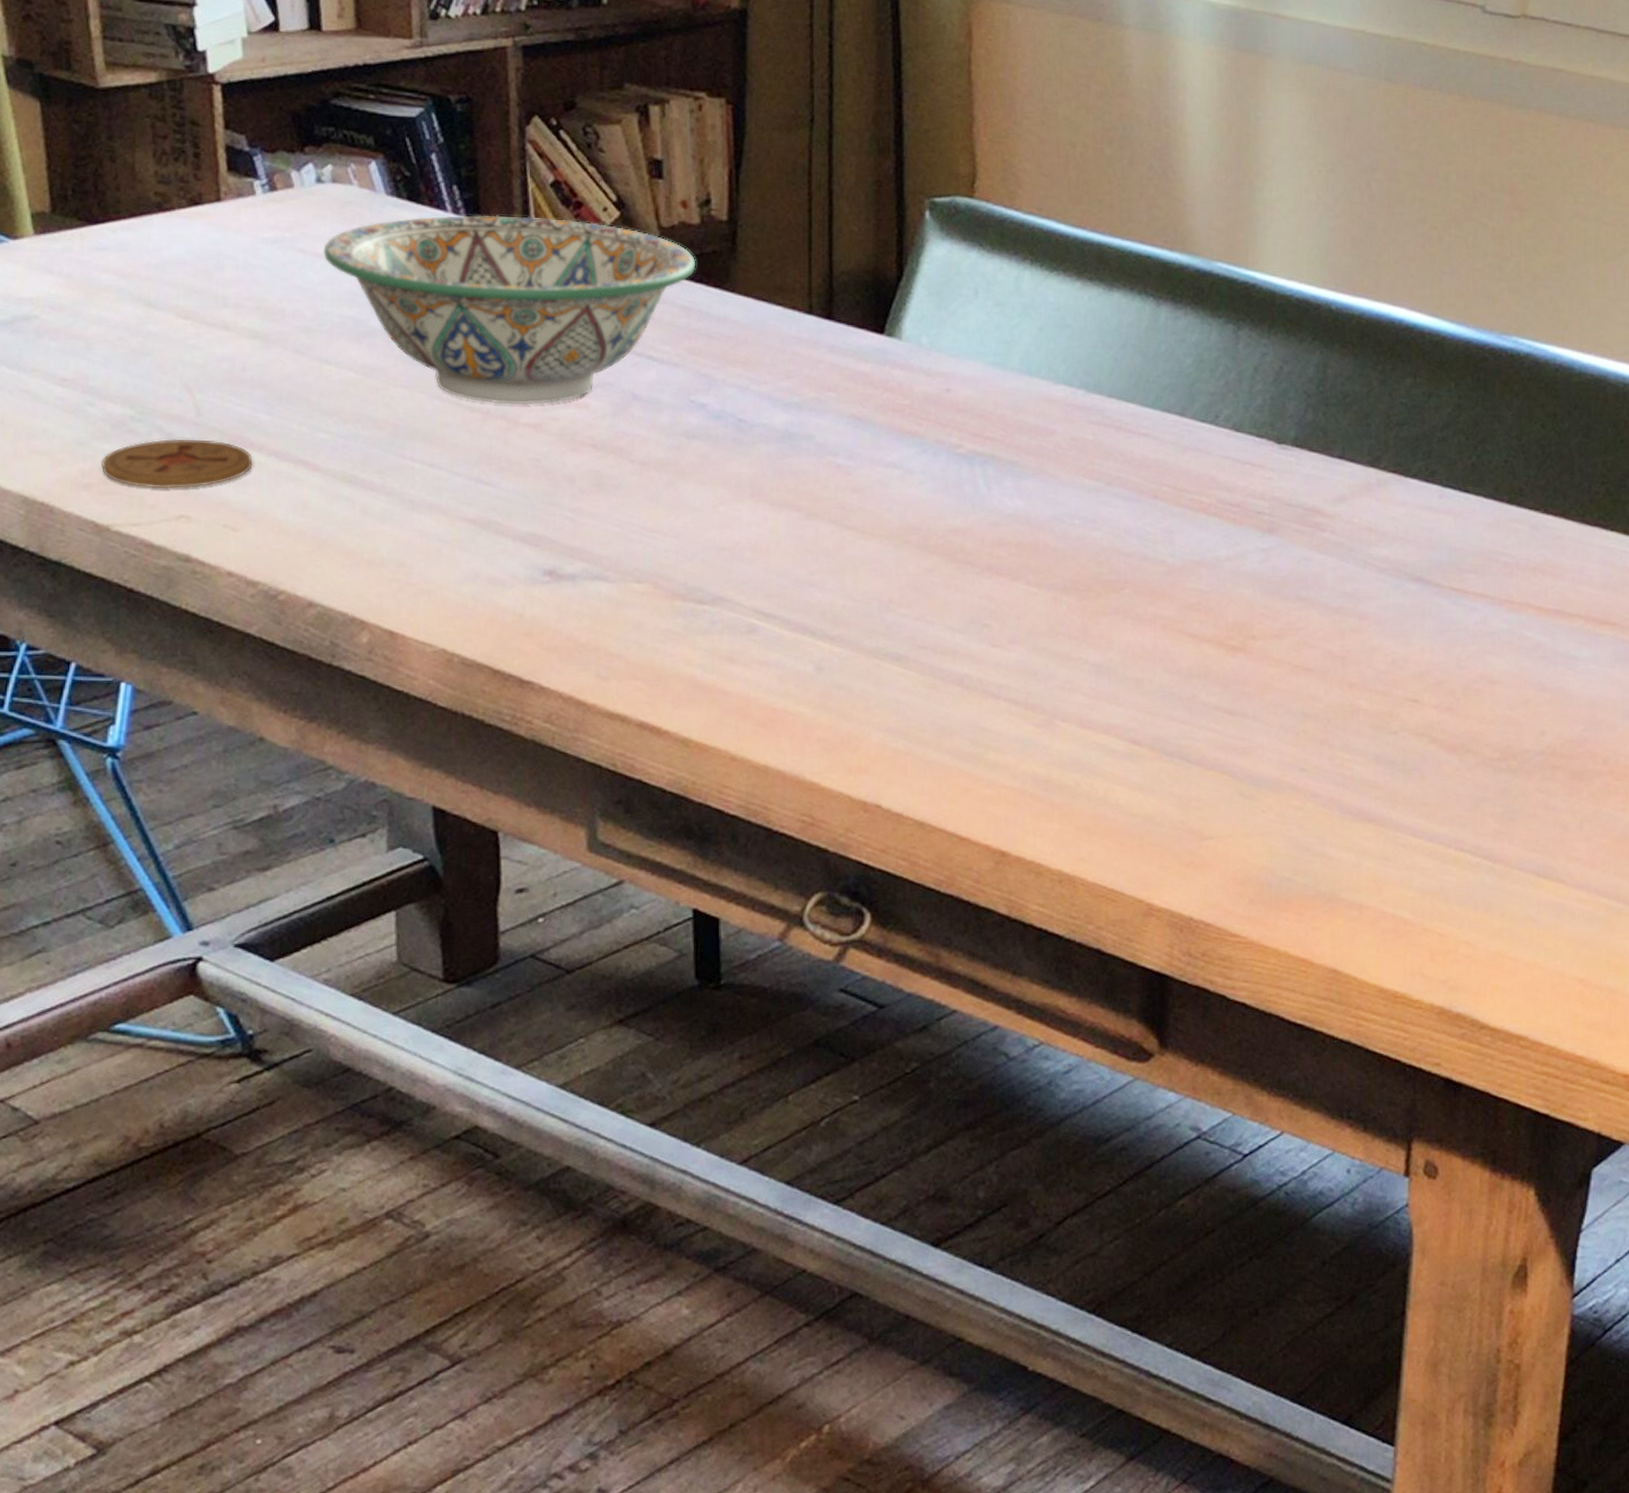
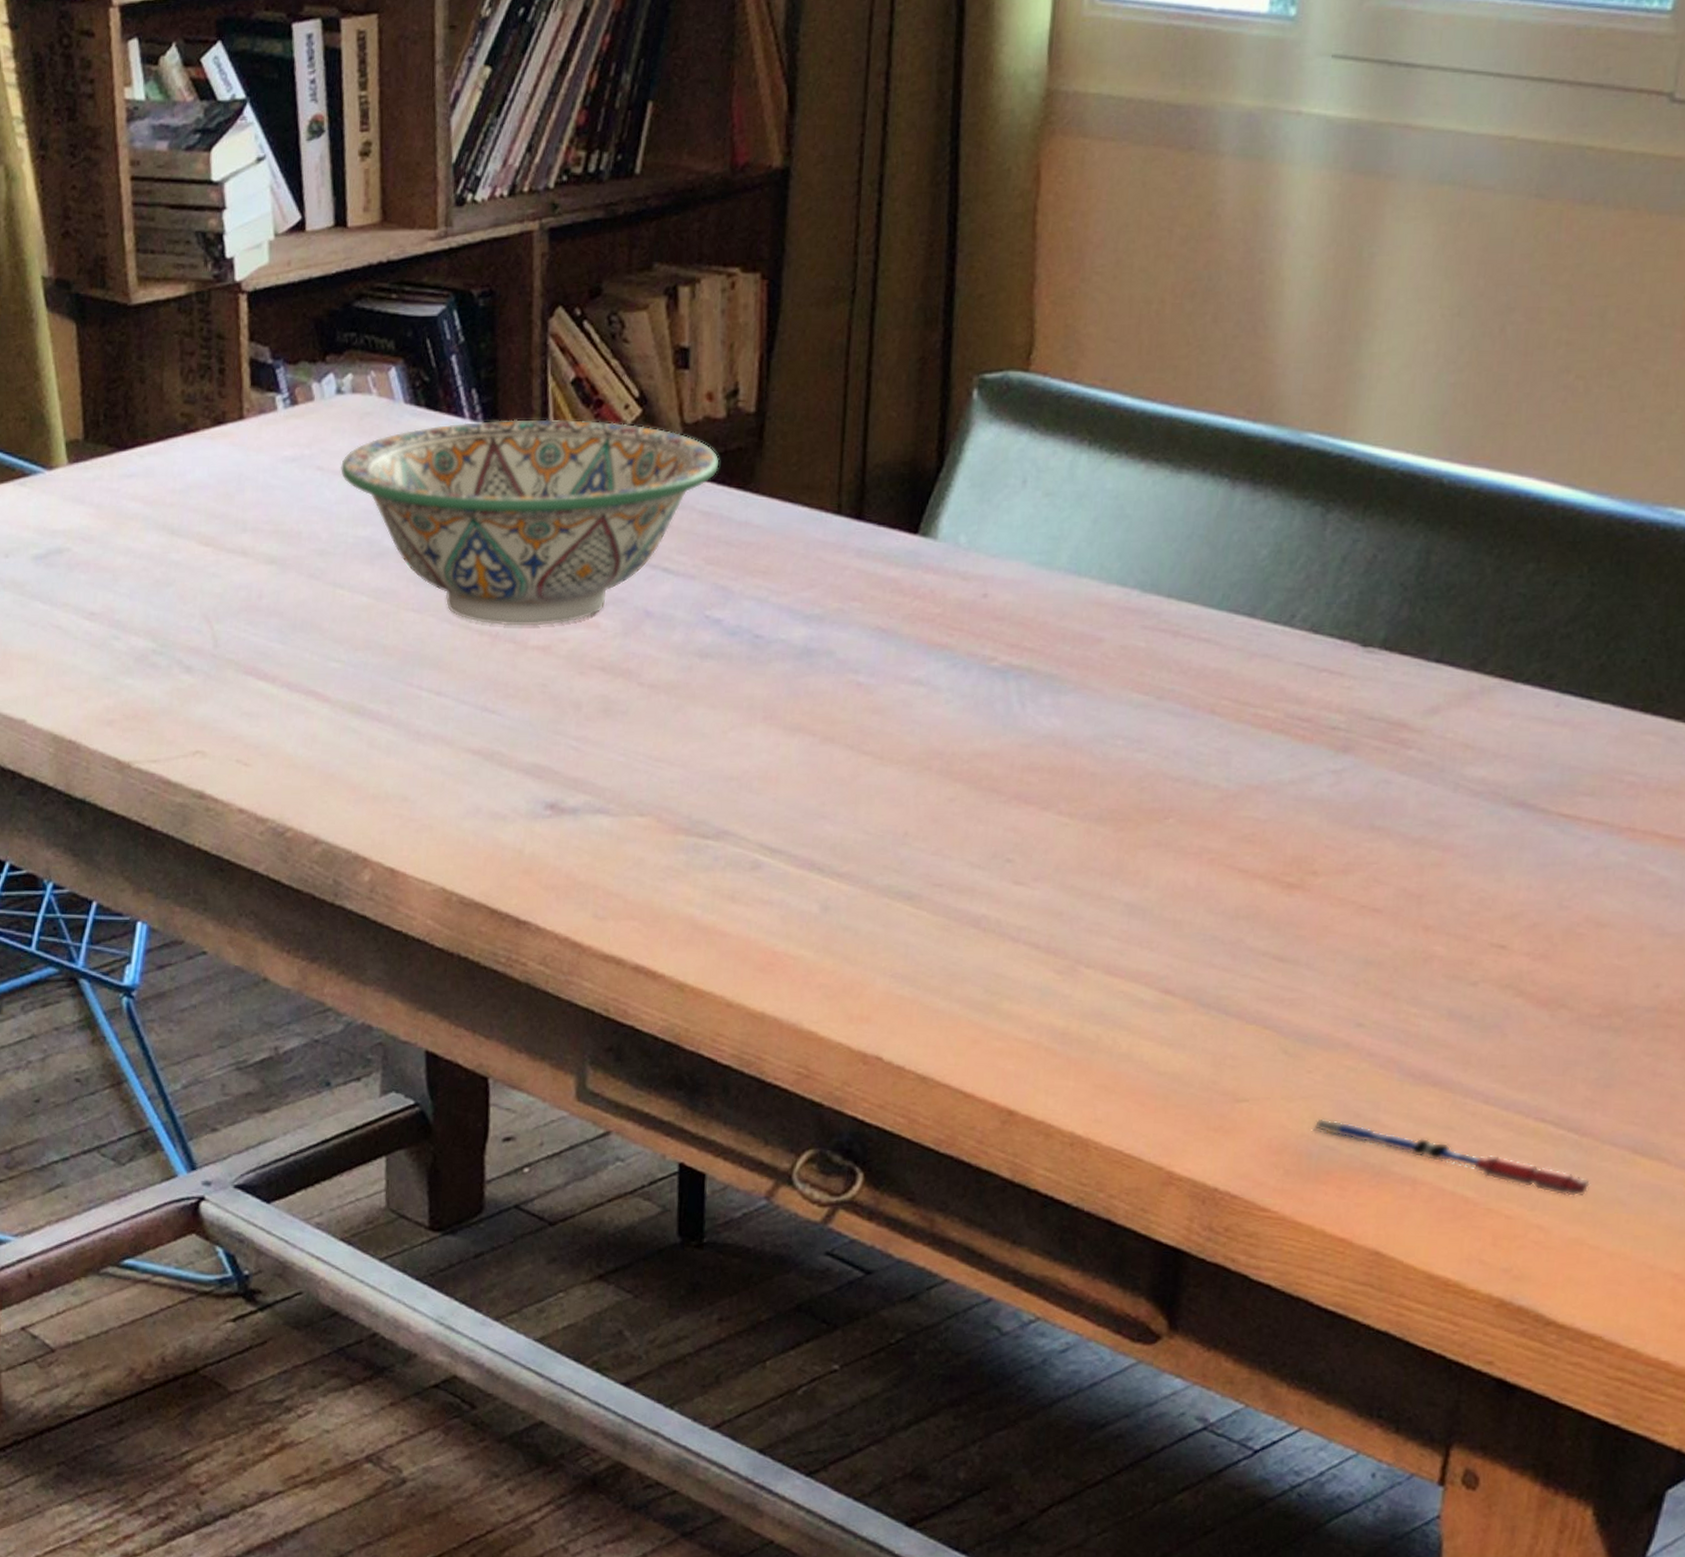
coaster: present [100,438,253,489] -> none [124,671,266,724]
pen: none [1270,852,1506,915] -> present [1312,1118,1591,1197]

